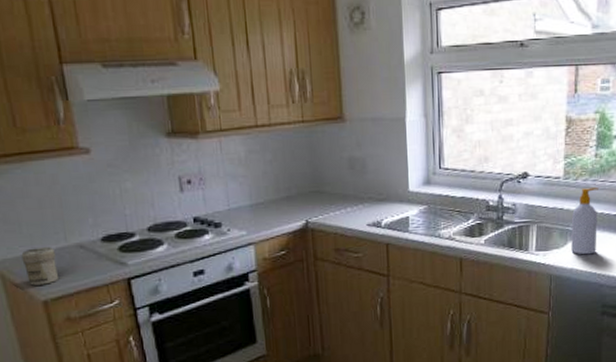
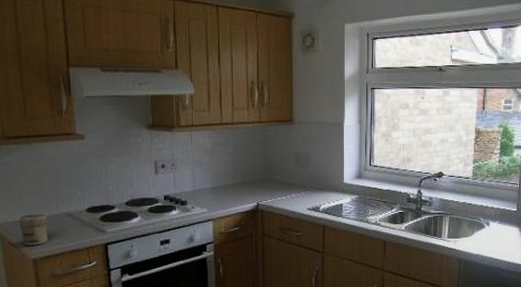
soap bottle: present [571,187,598,255] -> none [478,188,501,244]

